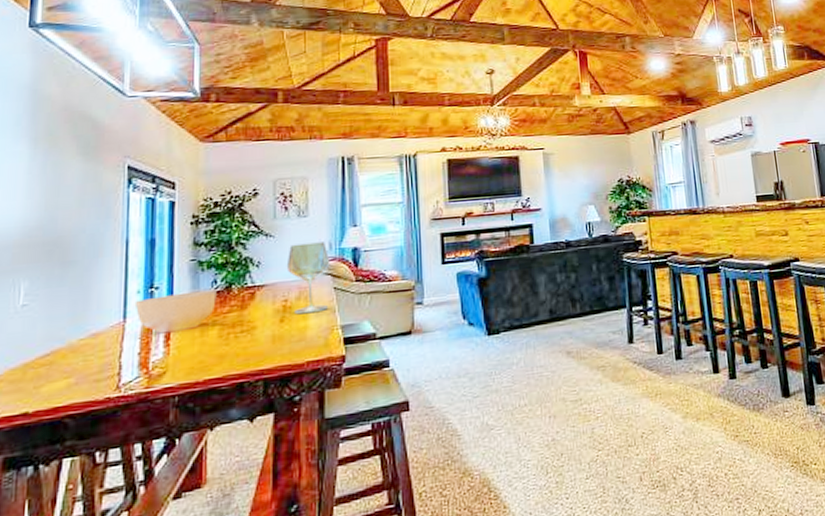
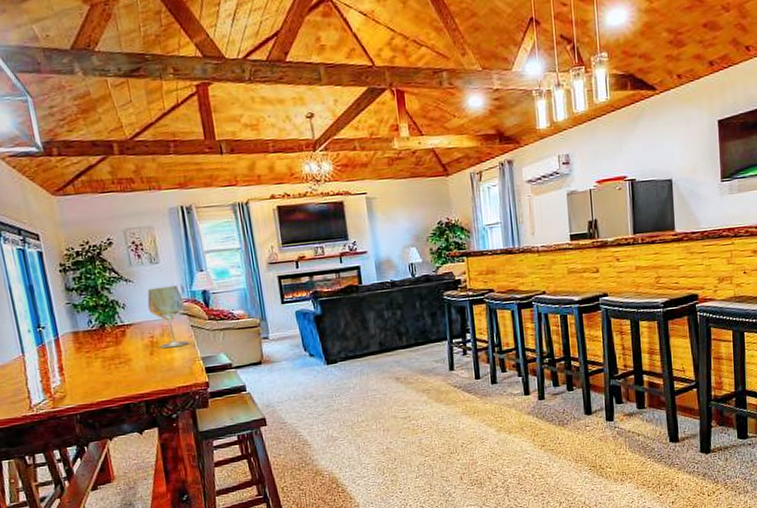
bowl: present [134,289,217,334] -> none [28,328,95,366]

